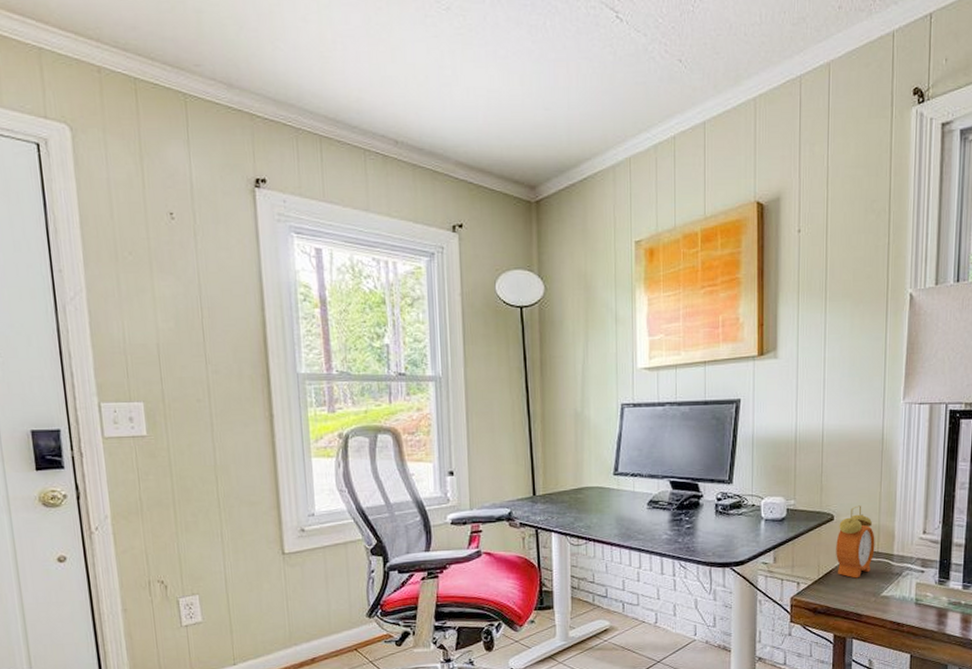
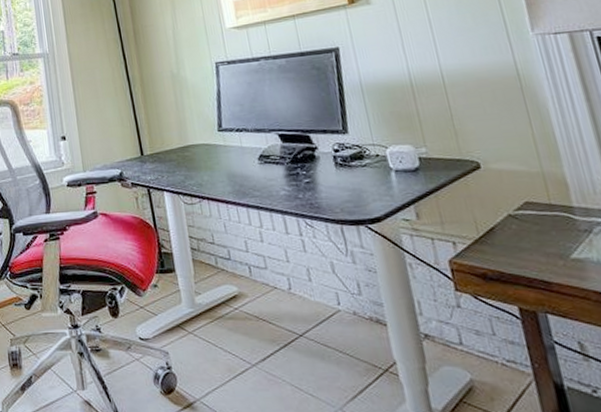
alarm clock: present [836,505,875,579] -> none [489,150,547,237]

